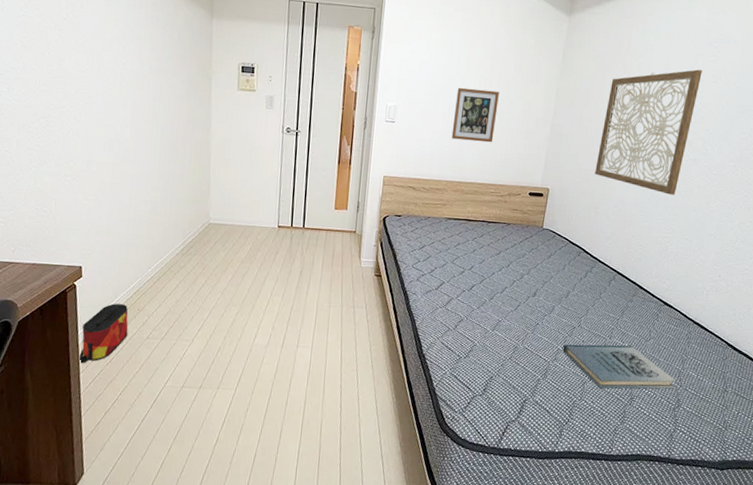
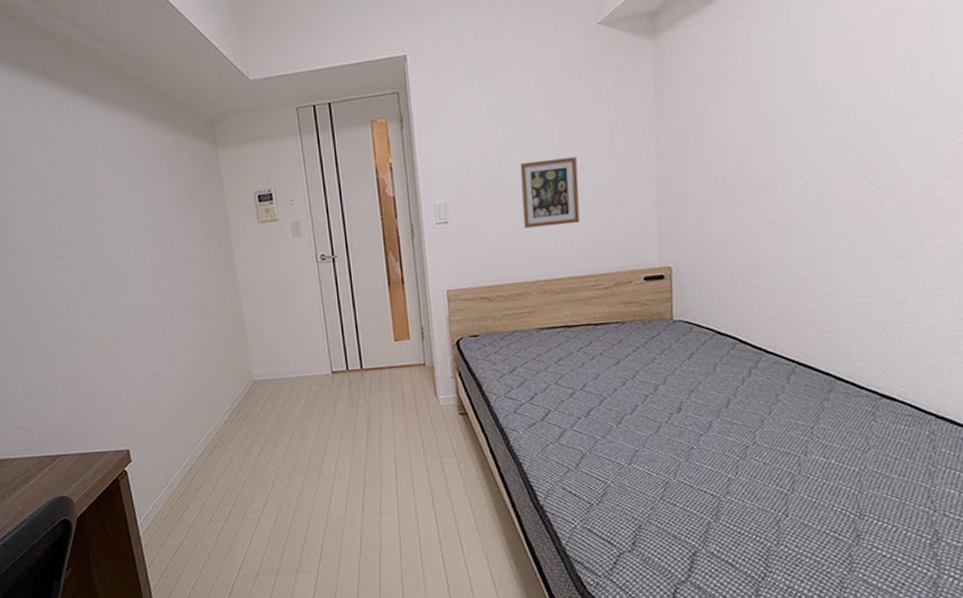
bag: present [79,303,128,364] -> none [141,486,189,558]
book: present [563,344,676,389] -> none [736,462,924,526]
wall art: present [595,69,702,195] -> none [732,62,871,244]

